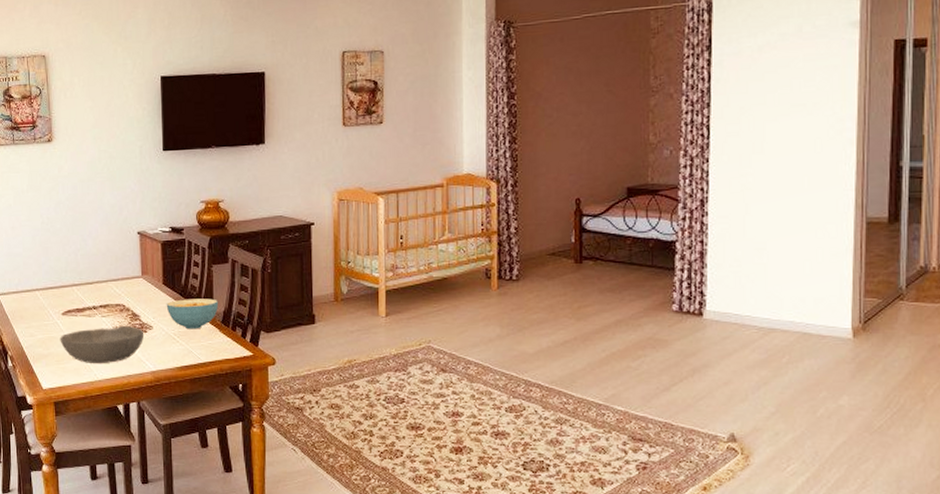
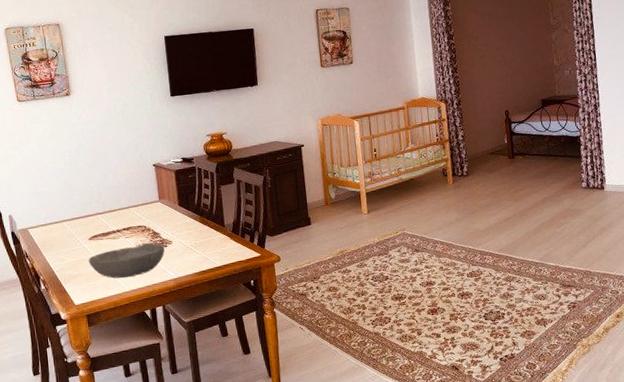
cereal bowl: present [166,298,219,330] -> none [182,213,229,241]

